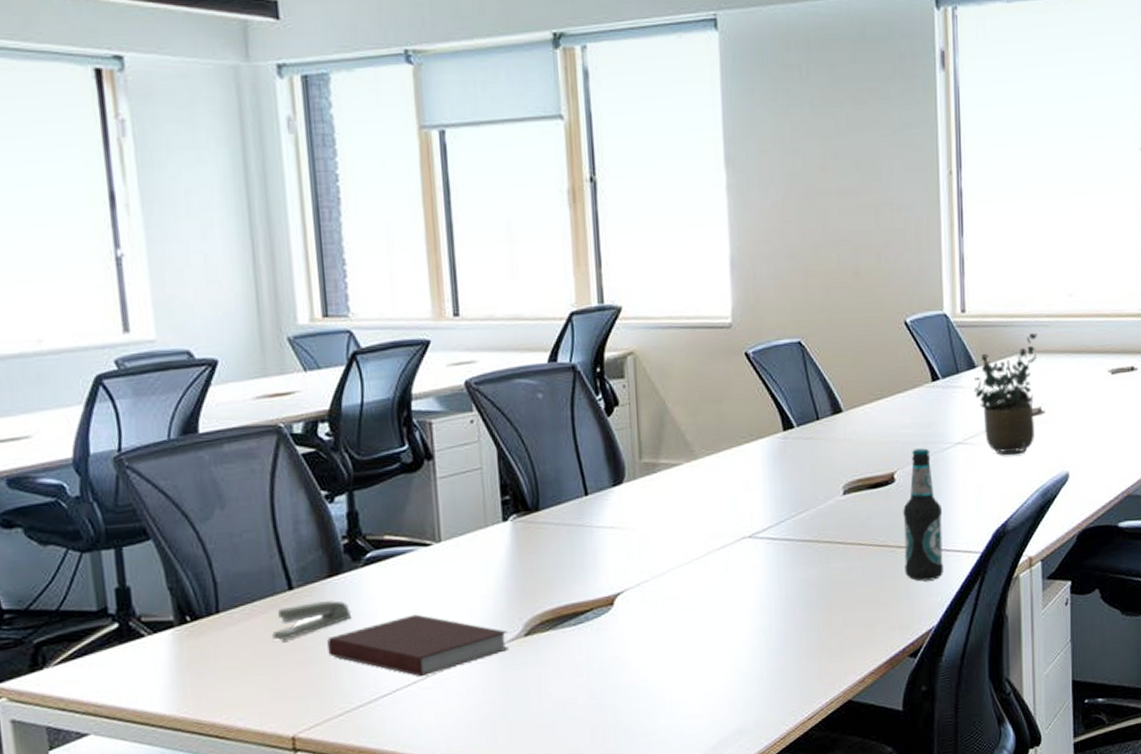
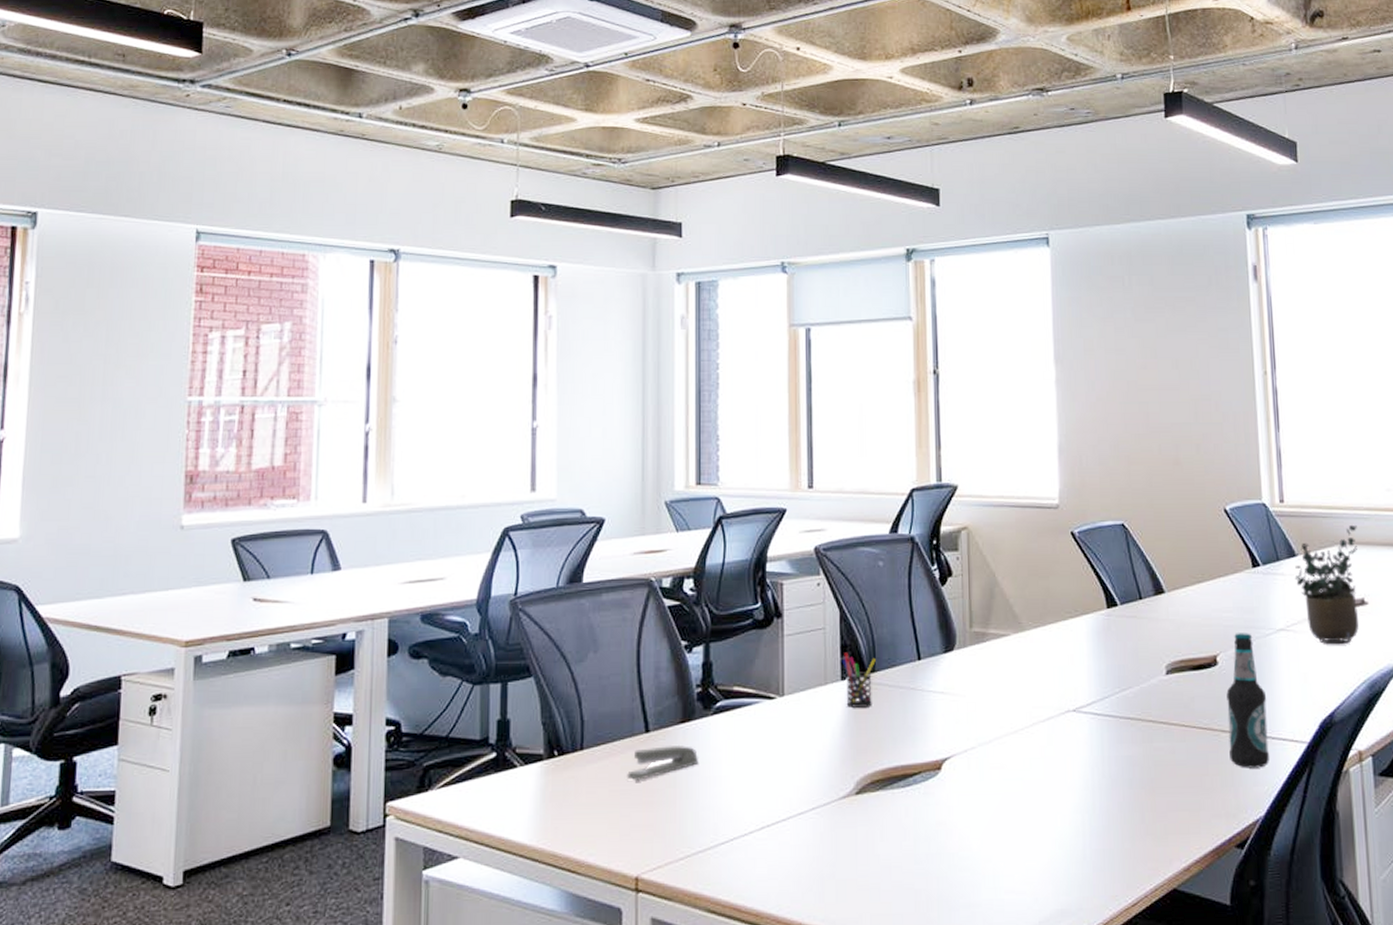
notebook: present [327,614,509,677] -> none [675,764,840,828]
pen holder: none [502,492,539,549] -> present [841,652,876,708]

